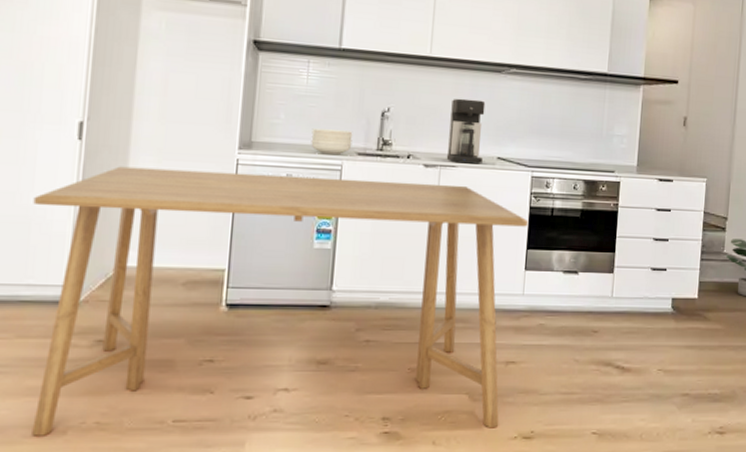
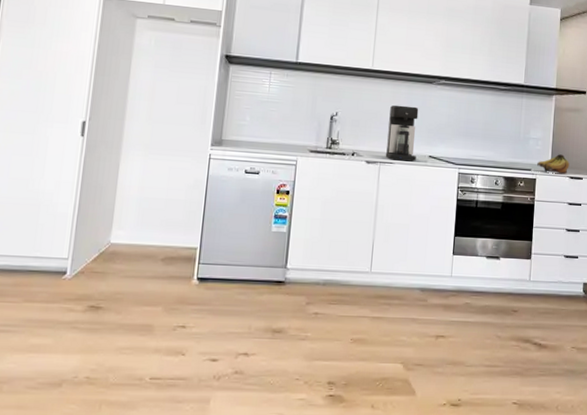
dining table: present [32,166,529,436] -> none [33,158,456,395]
bowl: present [311,128,353,156] -> none [271,129,306,153]
fruit: none [621,153,658,177] -> present [536,154,570,175]

